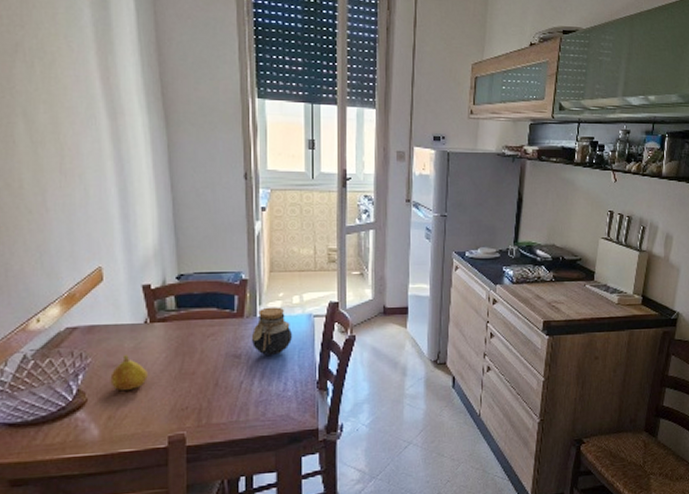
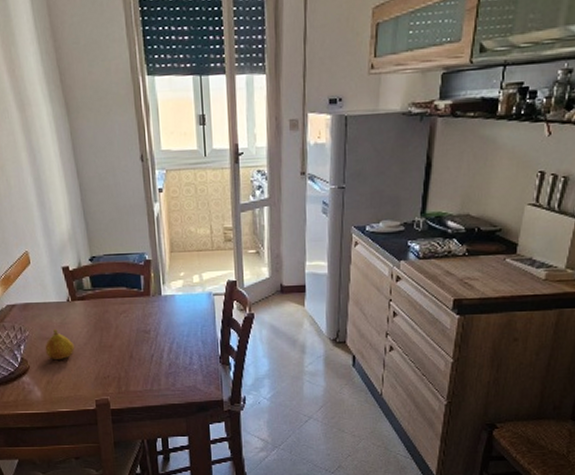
jar: present [251,307,293,355] -> none [157,286,195,331]

